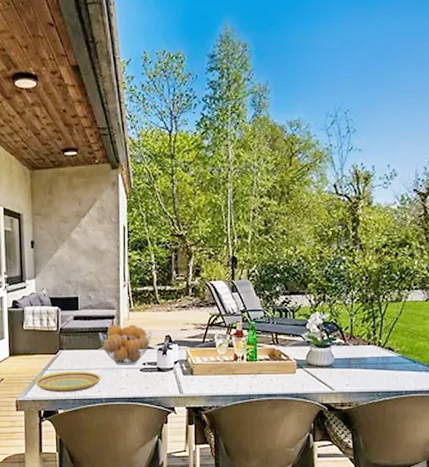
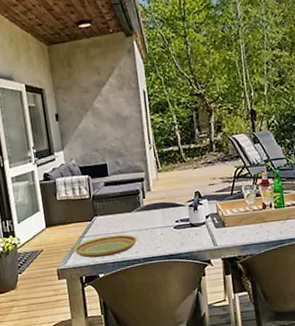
fruit basket: present [99,324,152,365] -> none [130,184,182,225]

